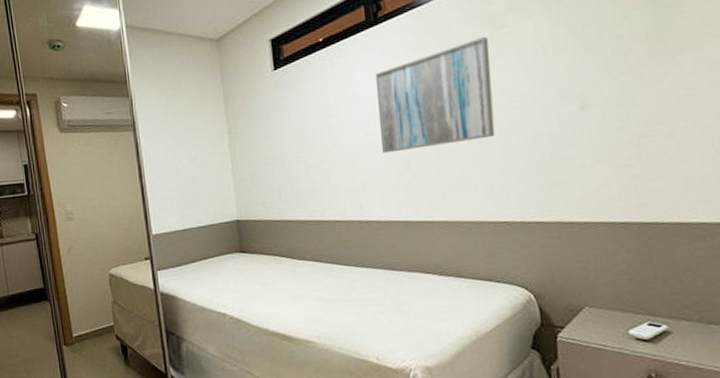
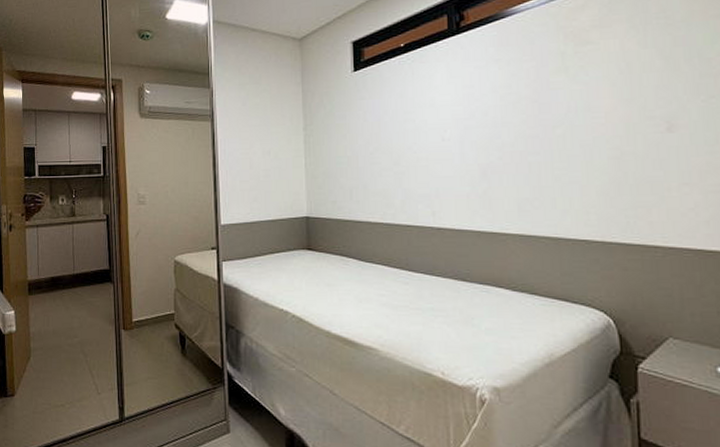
wall art: present [375,36,495,154] -> none [454,51,576,161]

